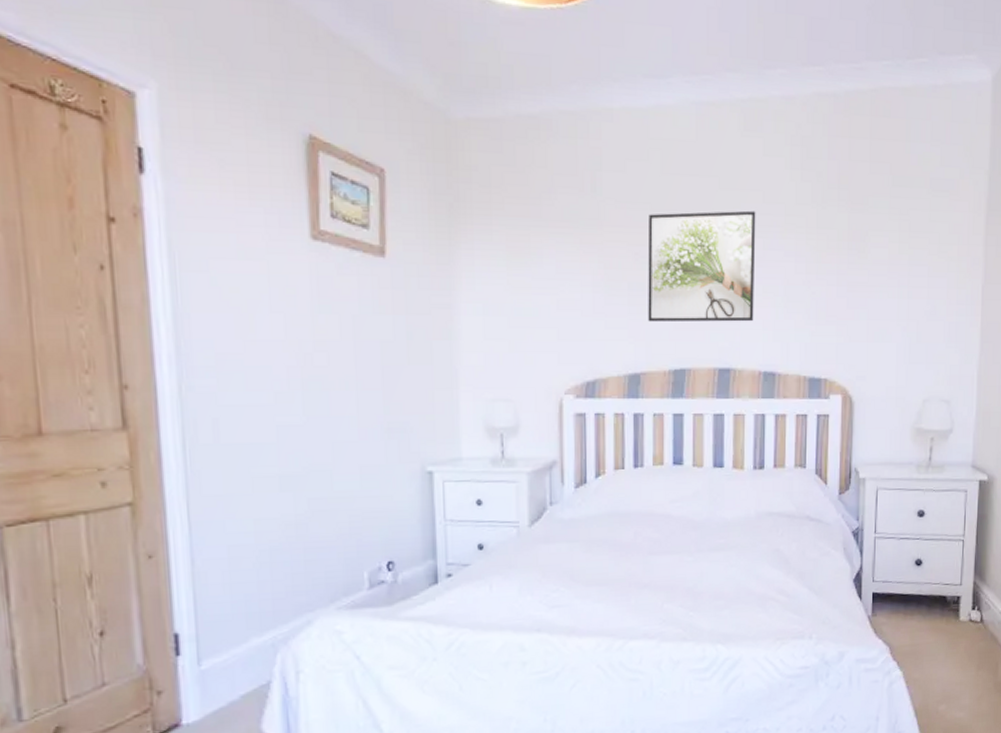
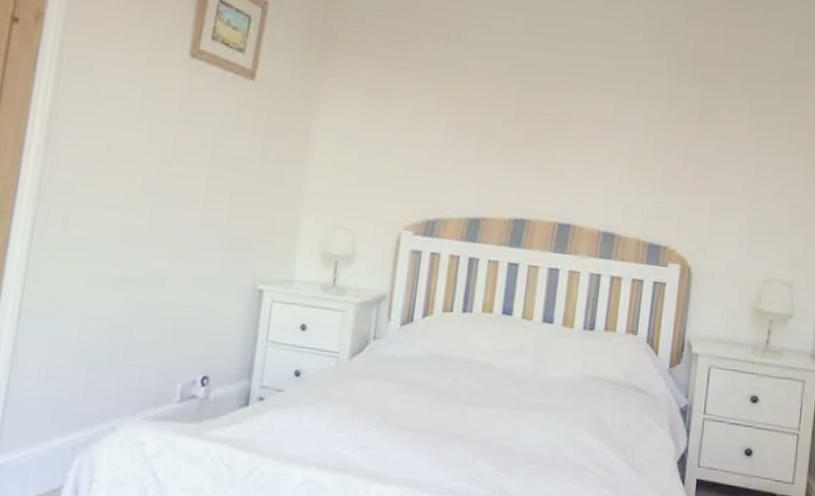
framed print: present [647,210,756,323] -> none [495,68,611,182]

